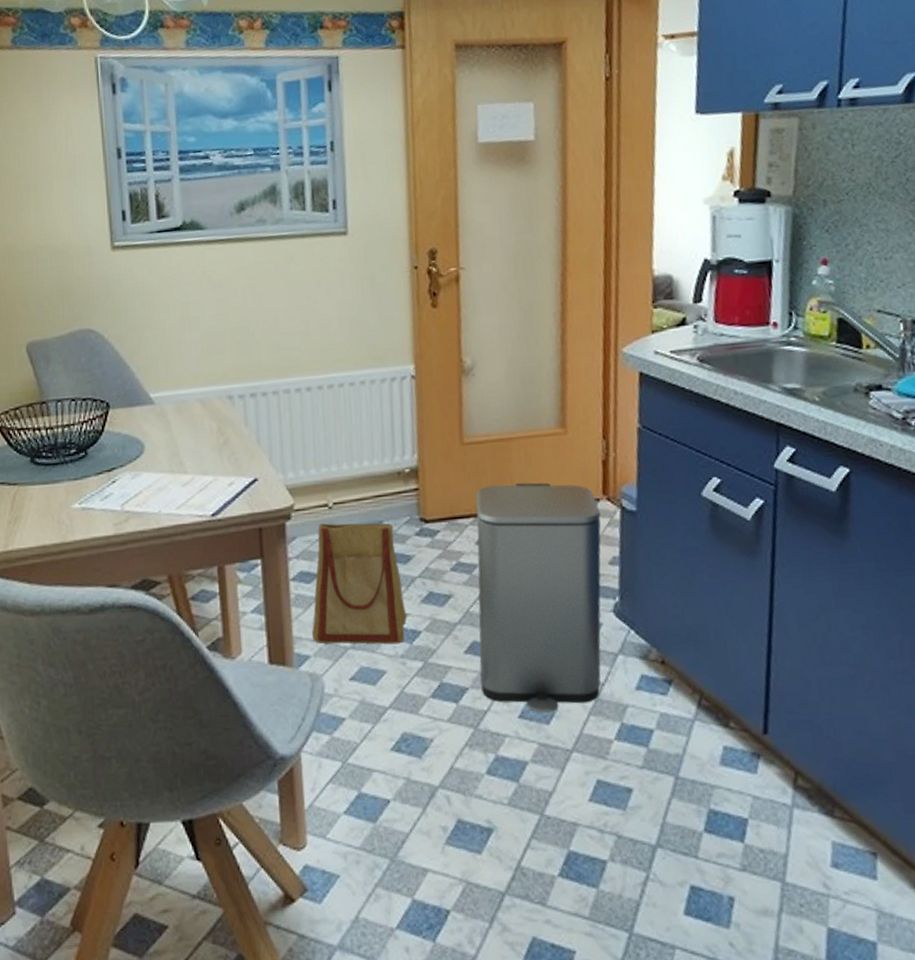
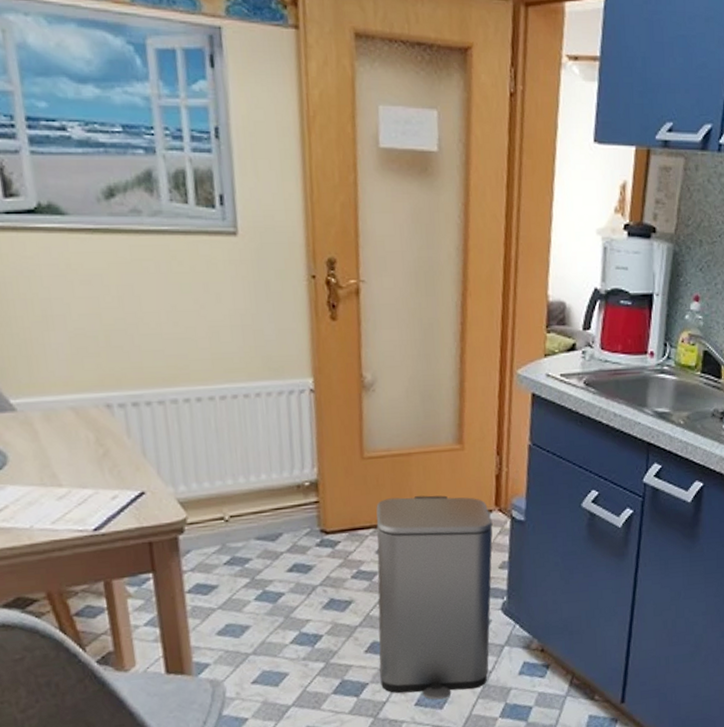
shopping bag: present [312,523,408,645] -> none [211,535,309,652]

